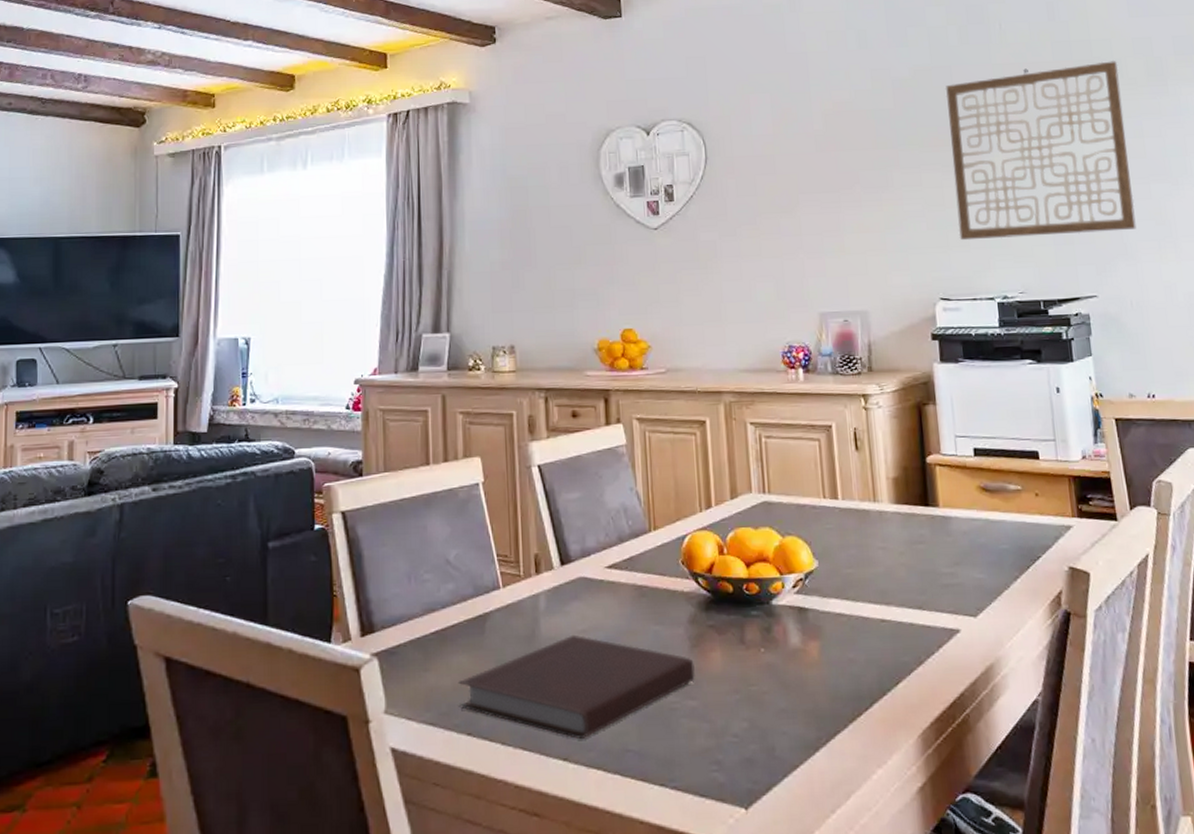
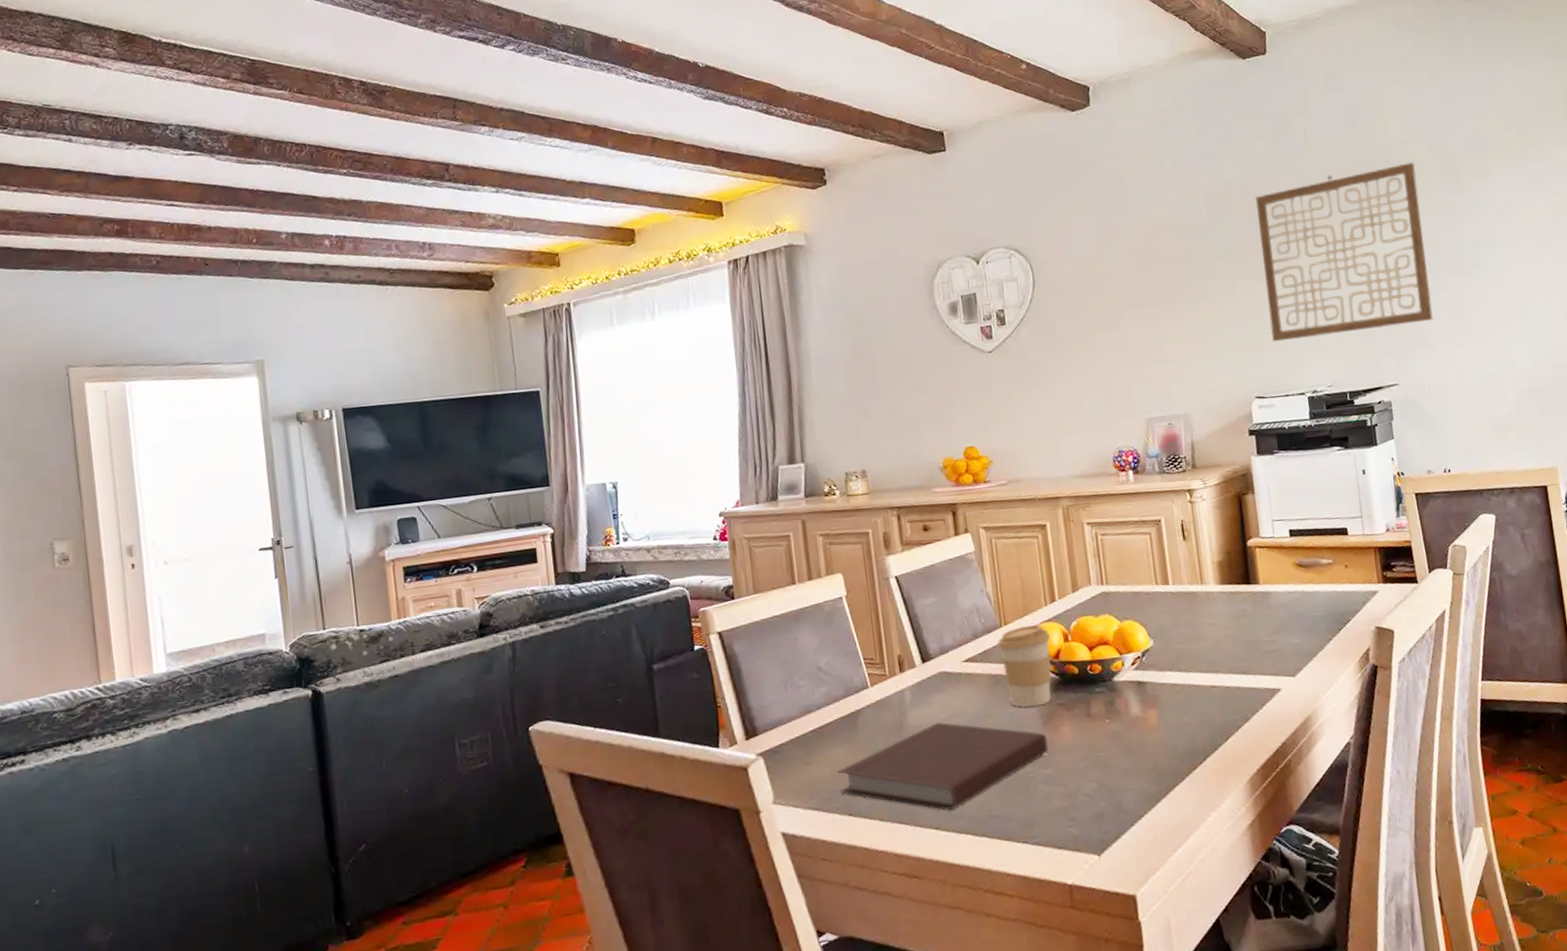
coffee cup: none [645,532,704,626] -> present [997,624,1052,707]

